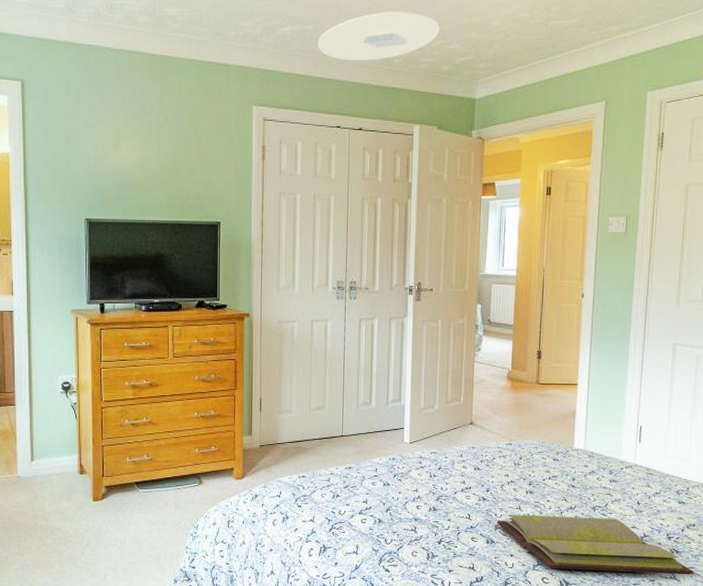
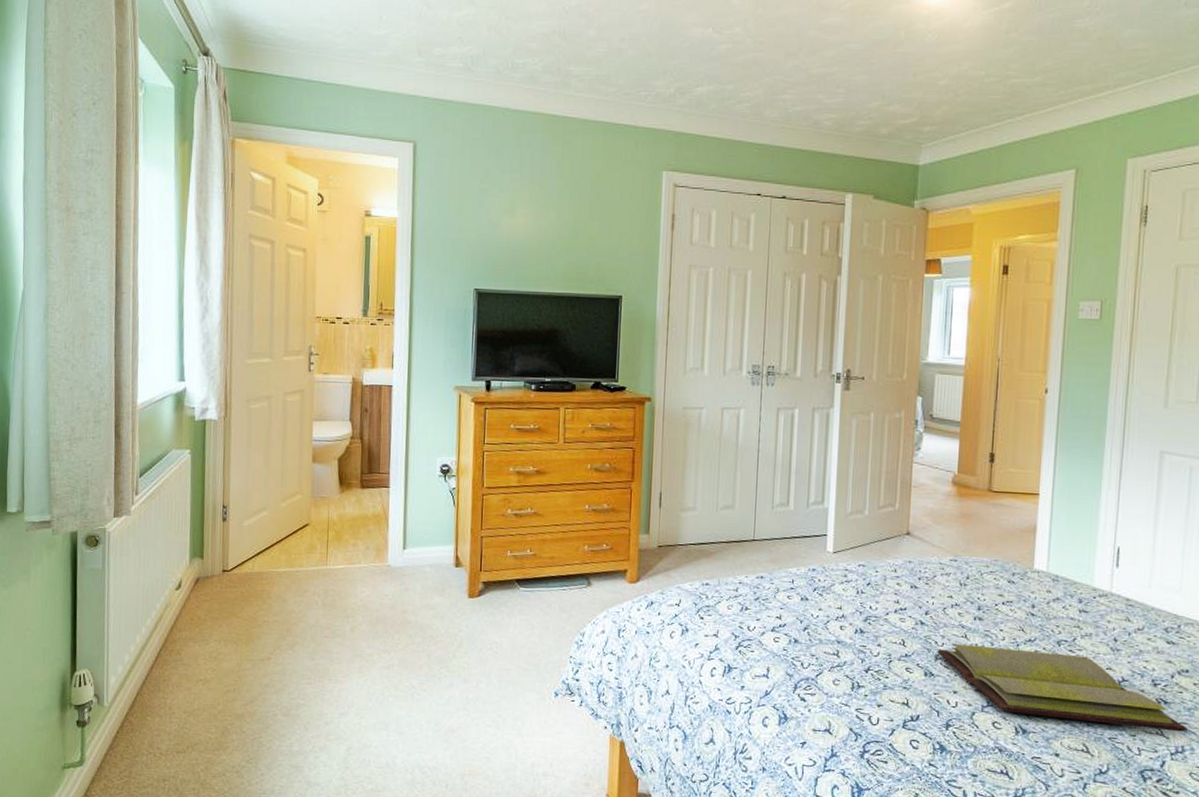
ceiling light: present [317,12,440,61] -> none [737,70,879,123]

